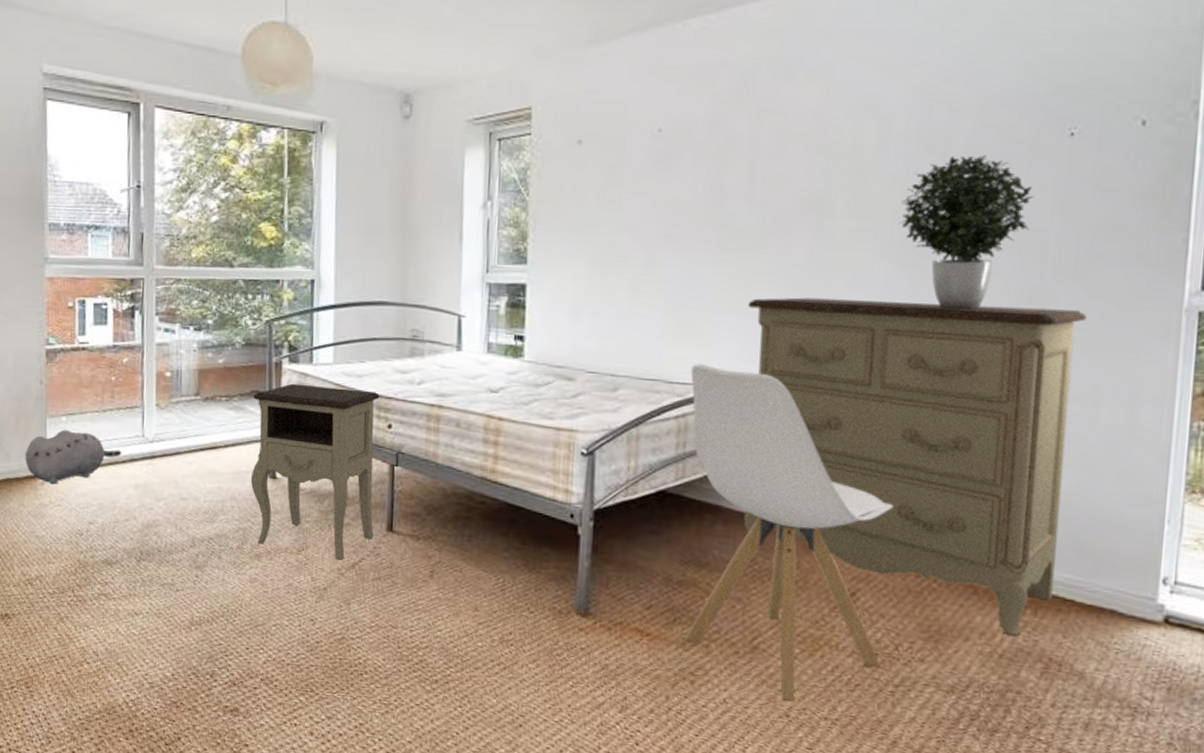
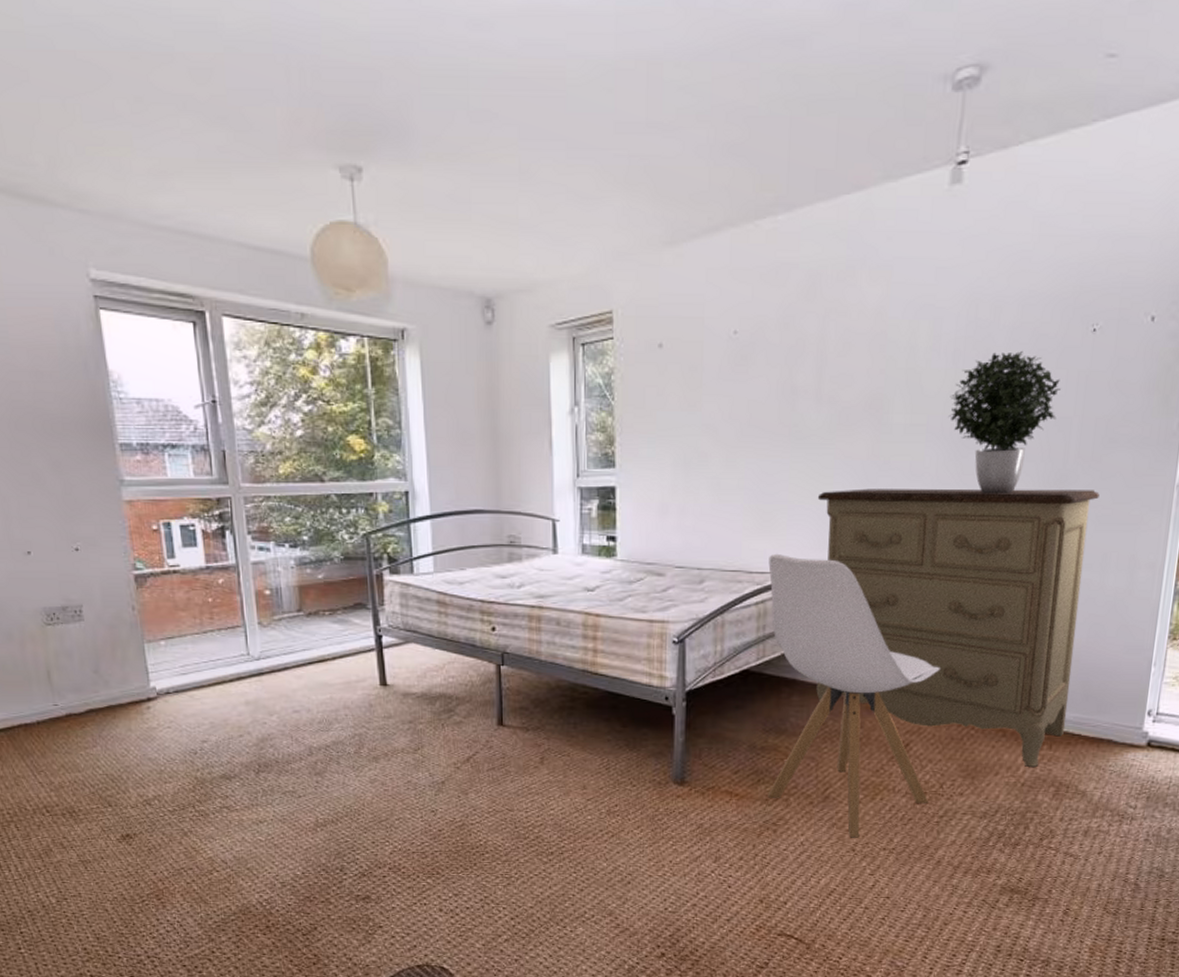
plush toy: present [25,429,122,485] -> none [125,653,228,708]
nightstand: present [250,383,380,560] -> none [356,594,486,756]

